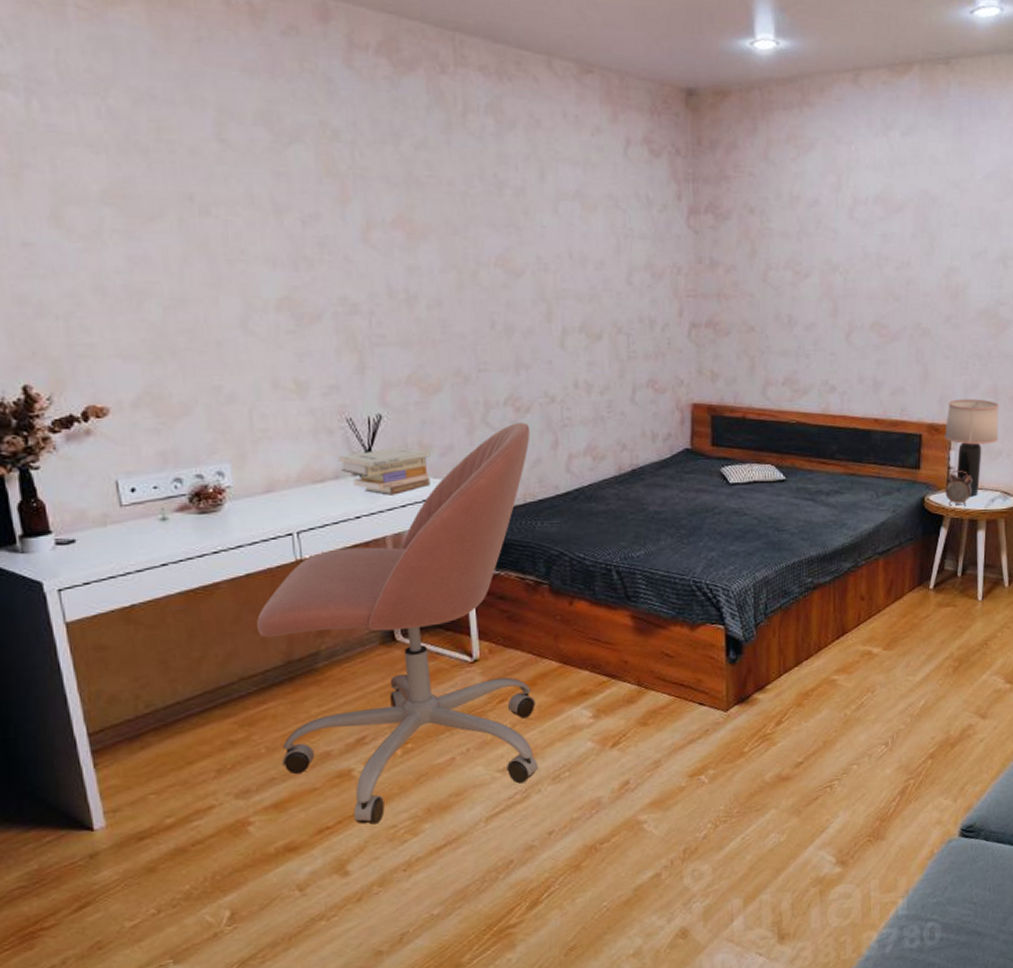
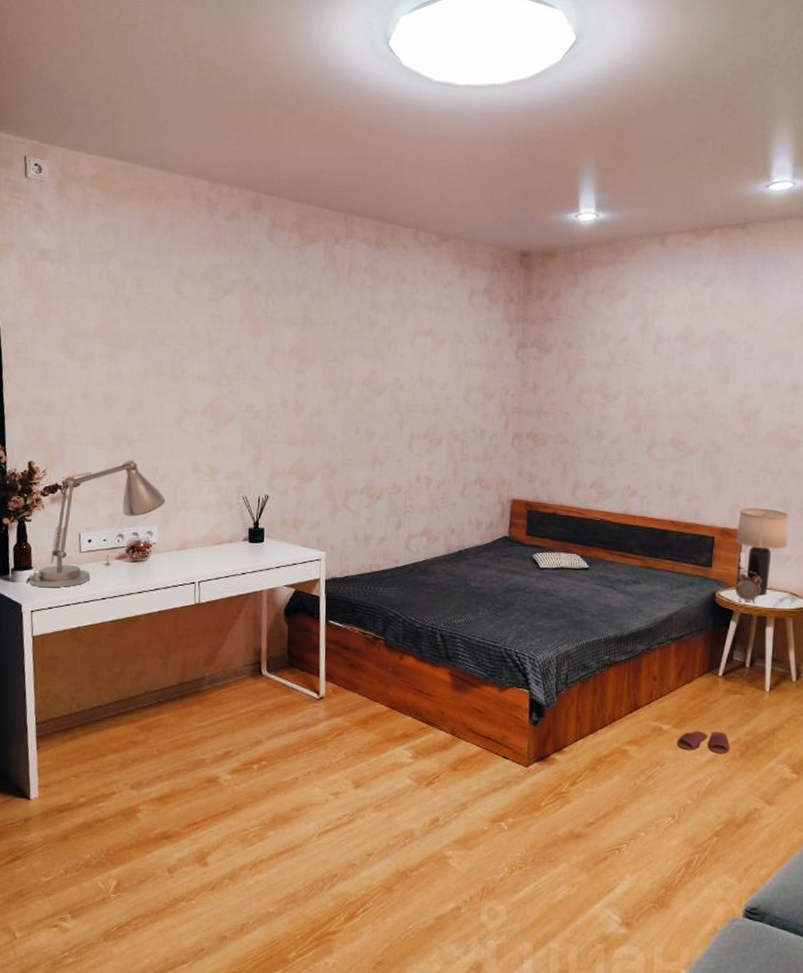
desk lamp: none [44,377,238,558] -> present [26,460,166,588]
office chair: present [257,422,539,825] -> none [162,507,379,826]
books: present [337,447,431,495] -> none [233,521,302,558]
slippers: none [888,648,943,672] -> present [677,730,730,753]

